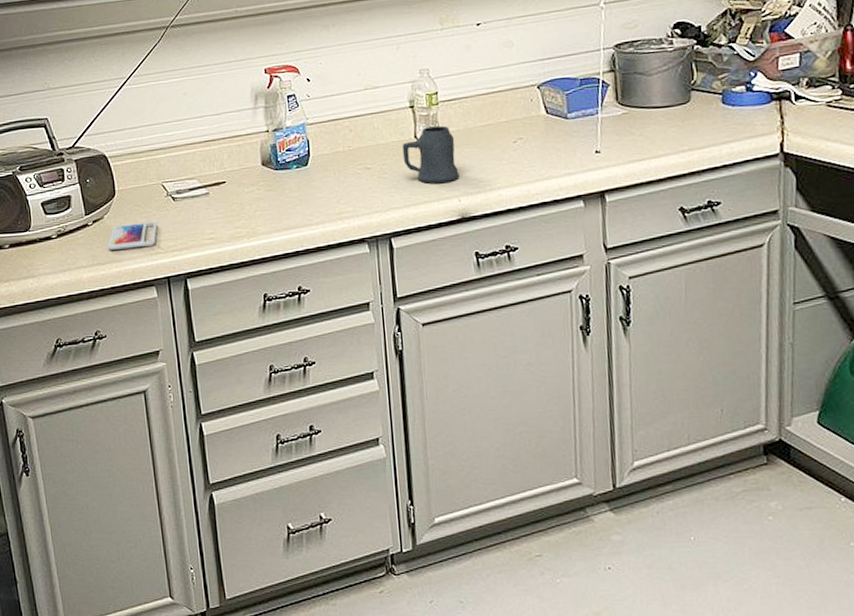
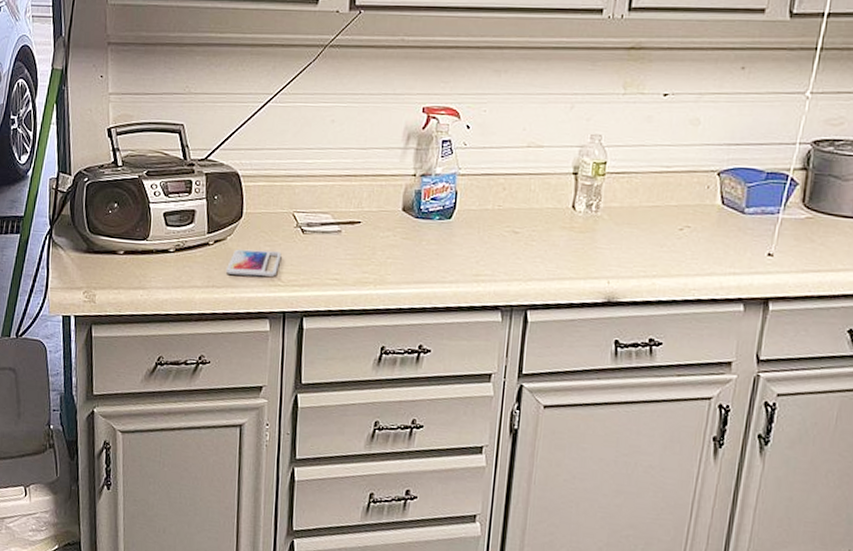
mug: present [402,125,460,184] -> none [555,198,616,262]

